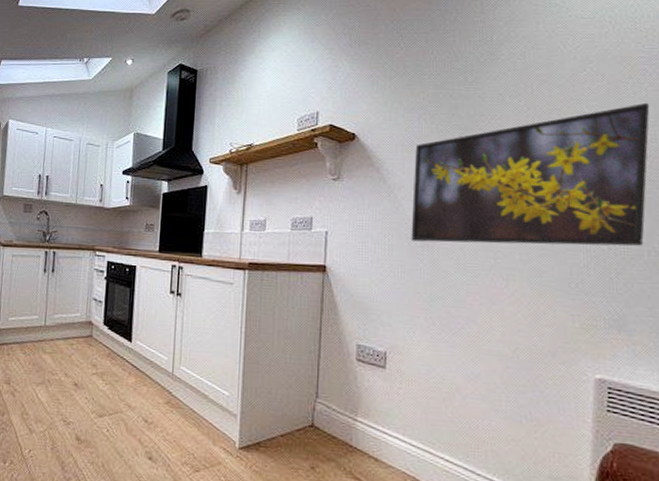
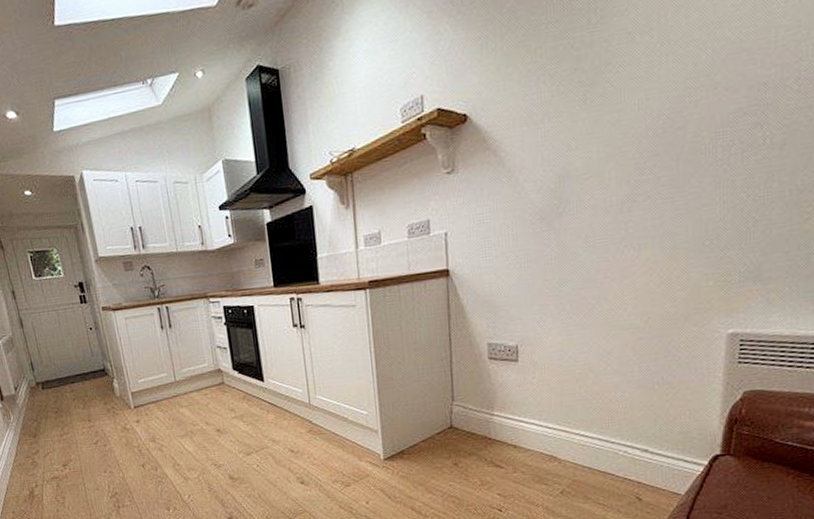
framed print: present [411,102,650,246] -> none [535,10,803,226]

